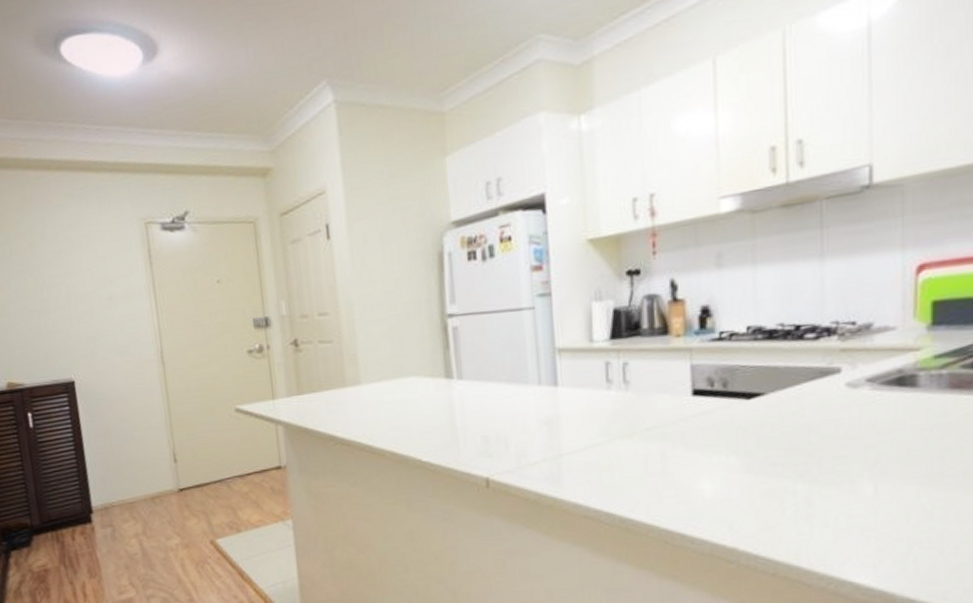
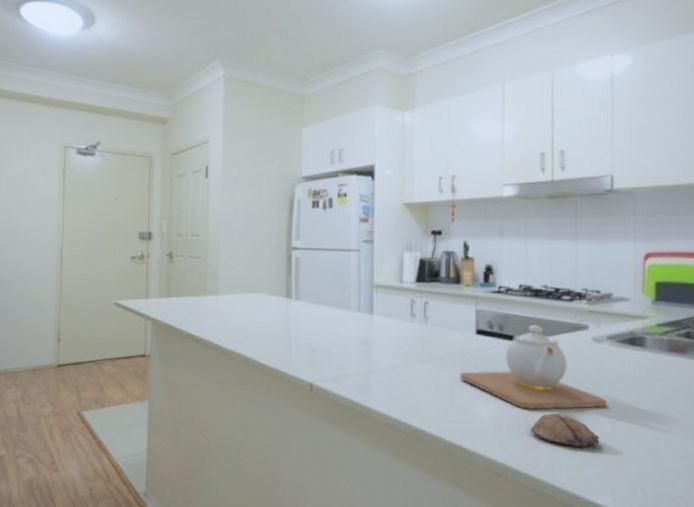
teapot: none [674,375,867,481] -> present [460,325,607,410]
fruit: none [766,480,859,520] -> present [529,413,600,448]

